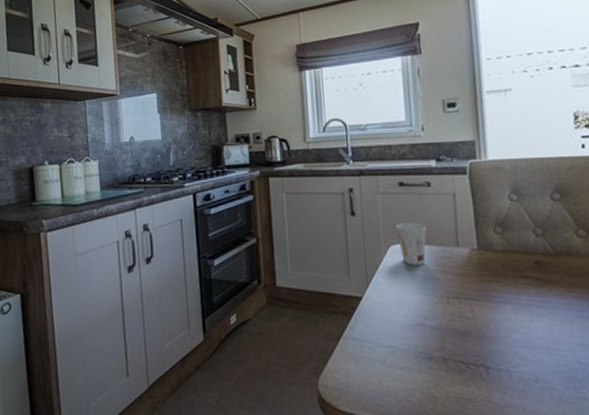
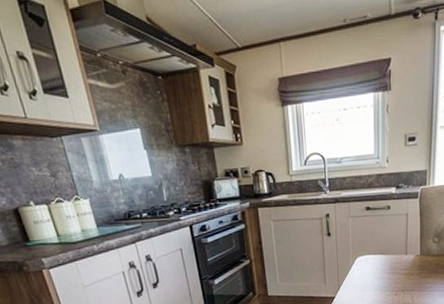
cup: present [396,221,427,265] -> none [362,238,385,271]

